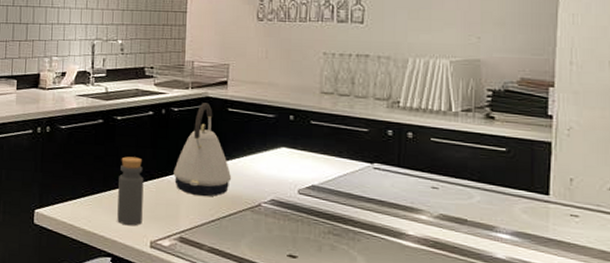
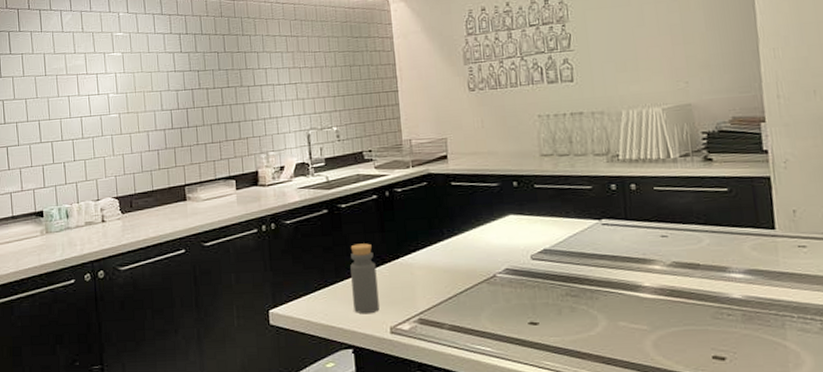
kettle: present [173,103,232,197] -> none [404,179,464,275]

